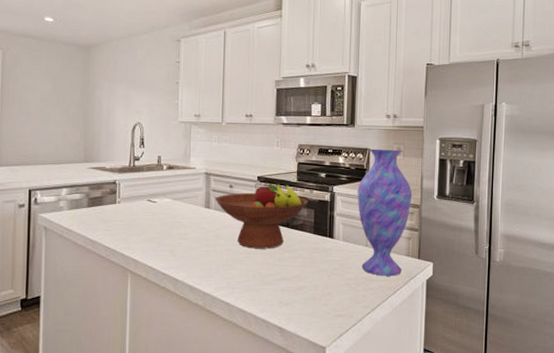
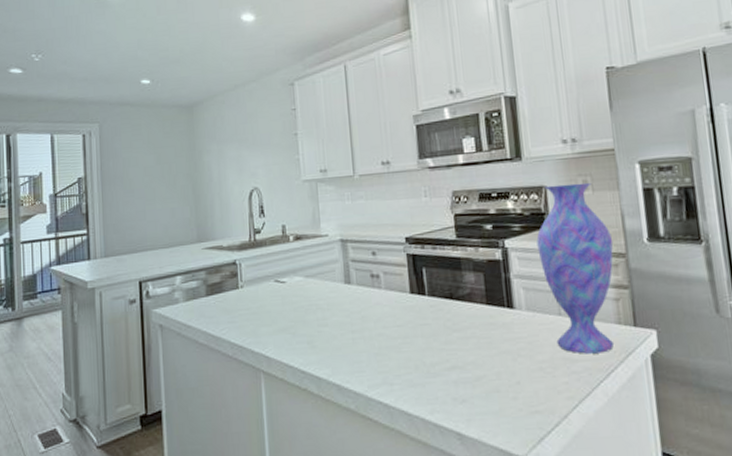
fruit bowl: present [214,179,308,249] -> none [355,239,474,331]

